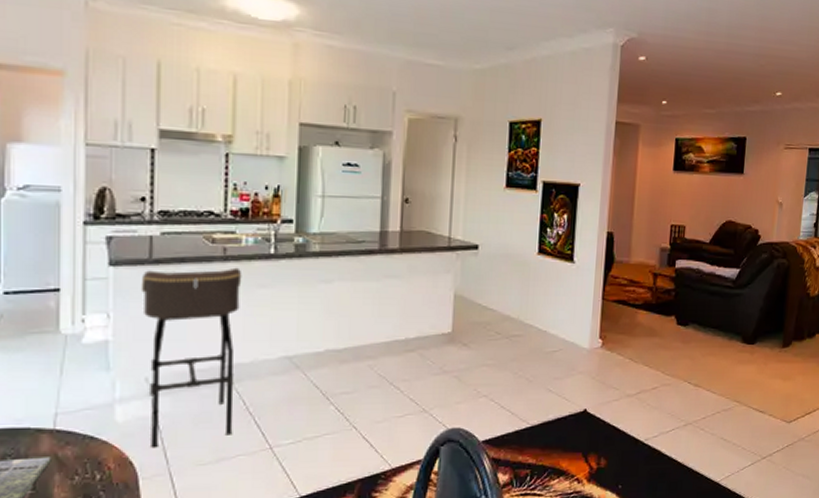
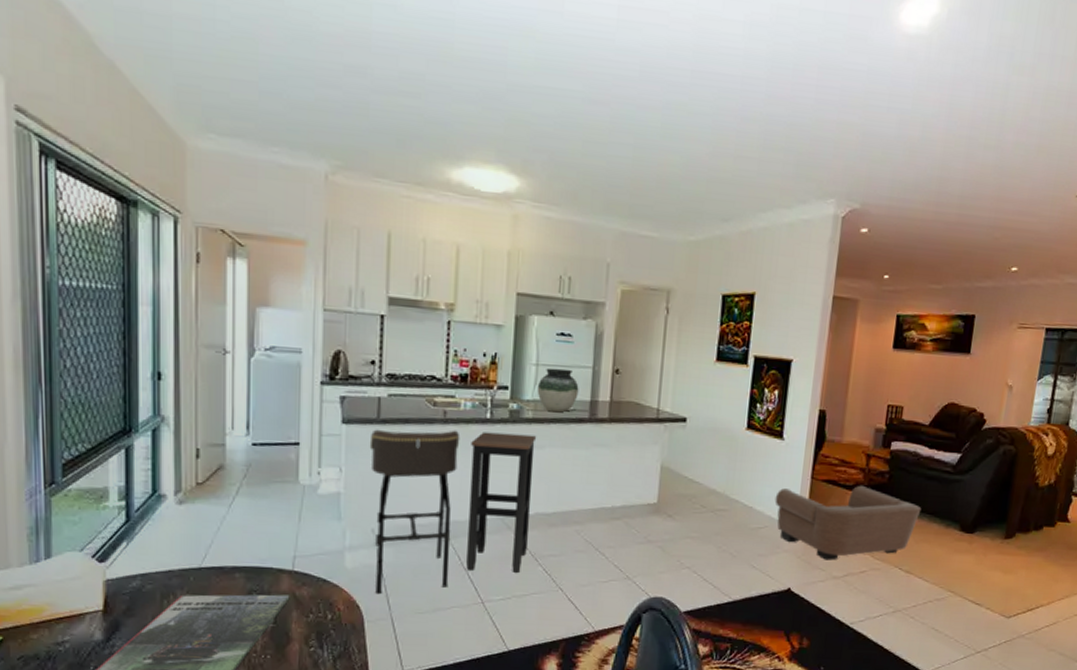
bar stool: none [252,268,325,415] -> present [466,432,537,573]
vase: none [323,199,368,245] -> present [537,367,579,413]
dog bed: none [568,303,706,379] -> present [775,485,922,560]

